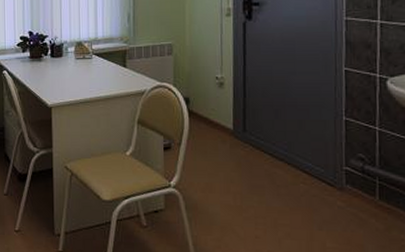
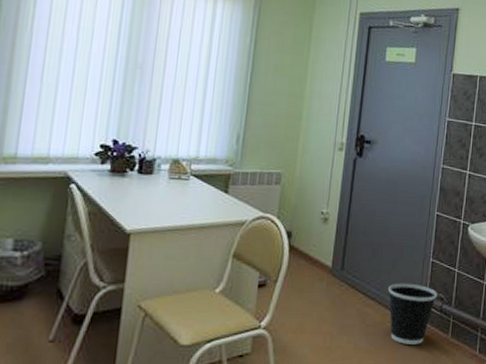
wastebasket: none [297,143,357,206] -> present [388,283,438,344]

